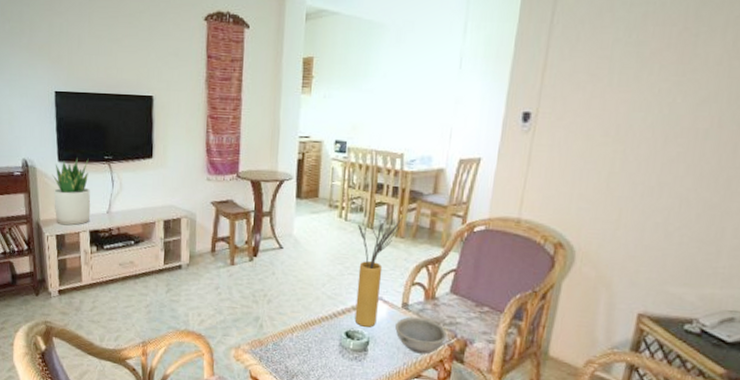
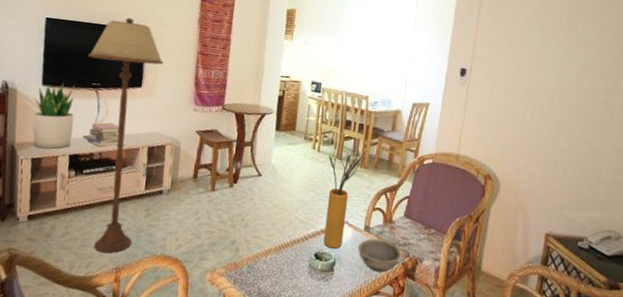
floor lamp: none [98,84,173,327] -> present [88,18,164,253]
books: none [100,196,135,222] -> present [83,122,119,147]

